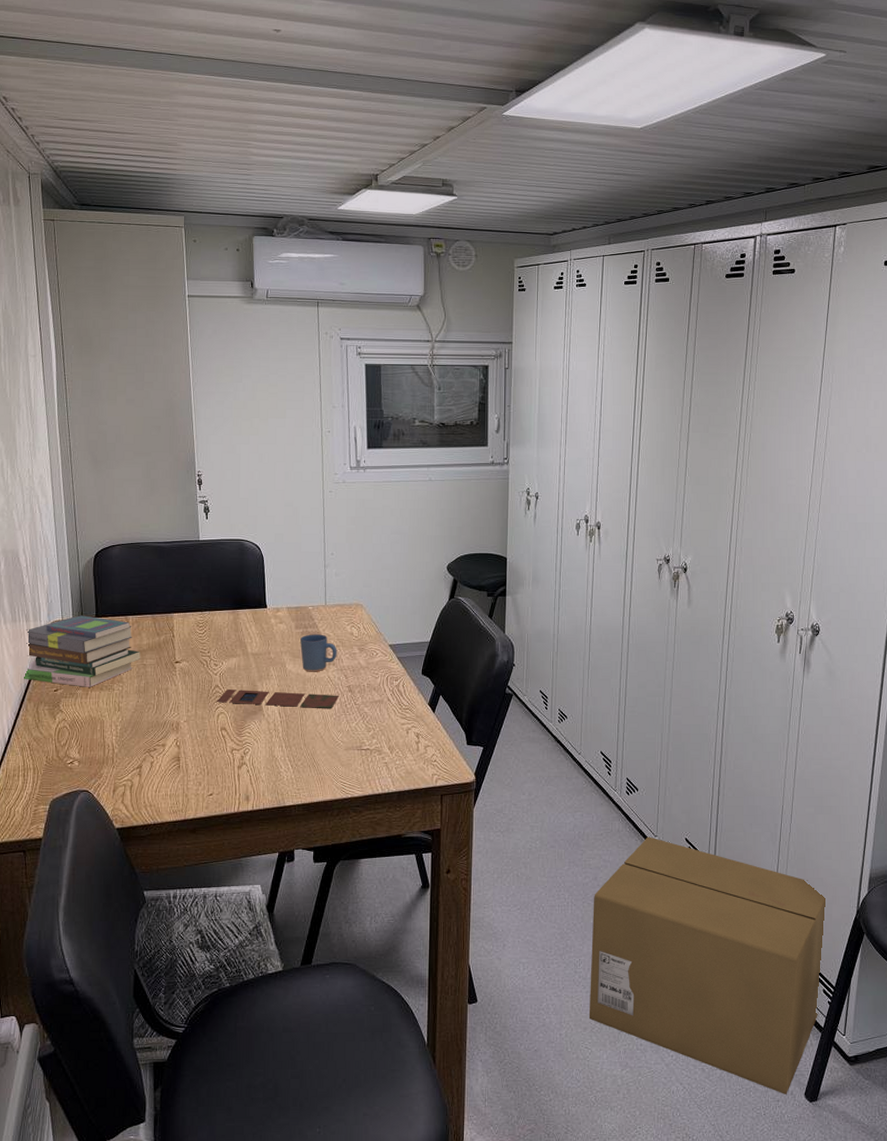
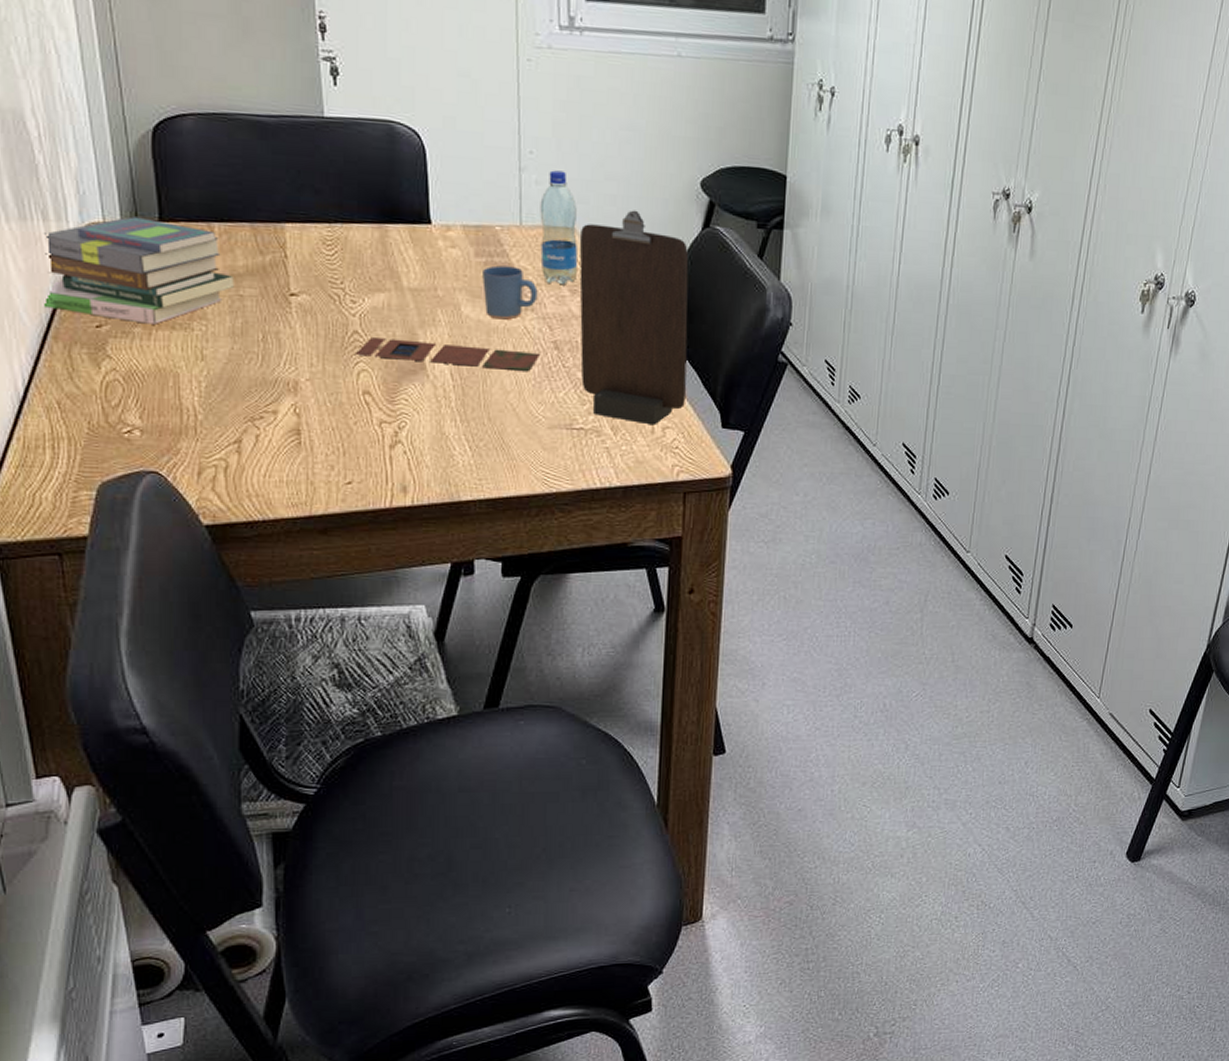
bottle: none [338,565,364,646] -> present [540,170,578,286]
clipboard: none [365,589,441,745] -> present [579,210,689,426]
box: present [588,836,825,1094] -> none [869,552,1172,854]

